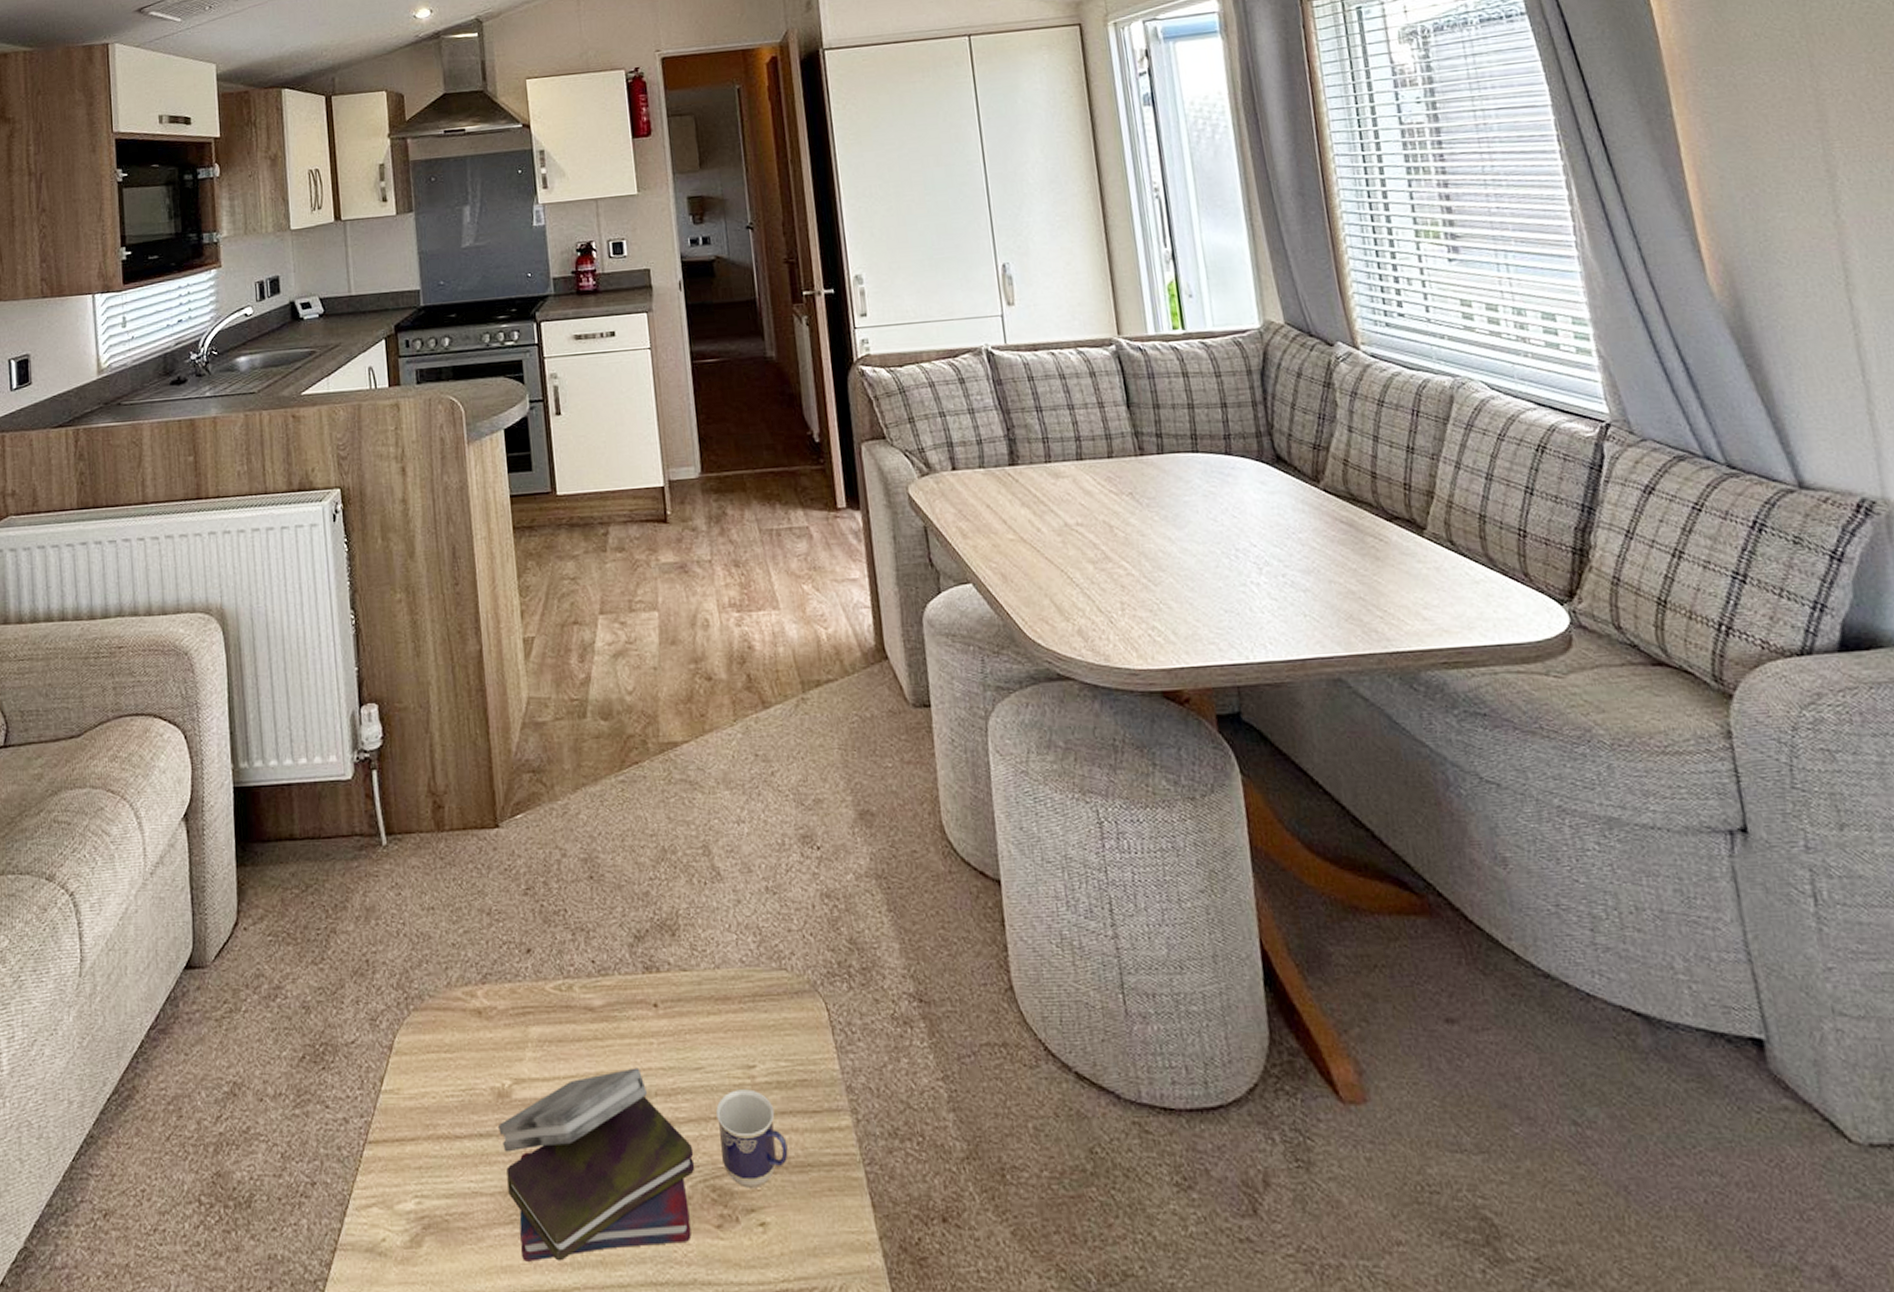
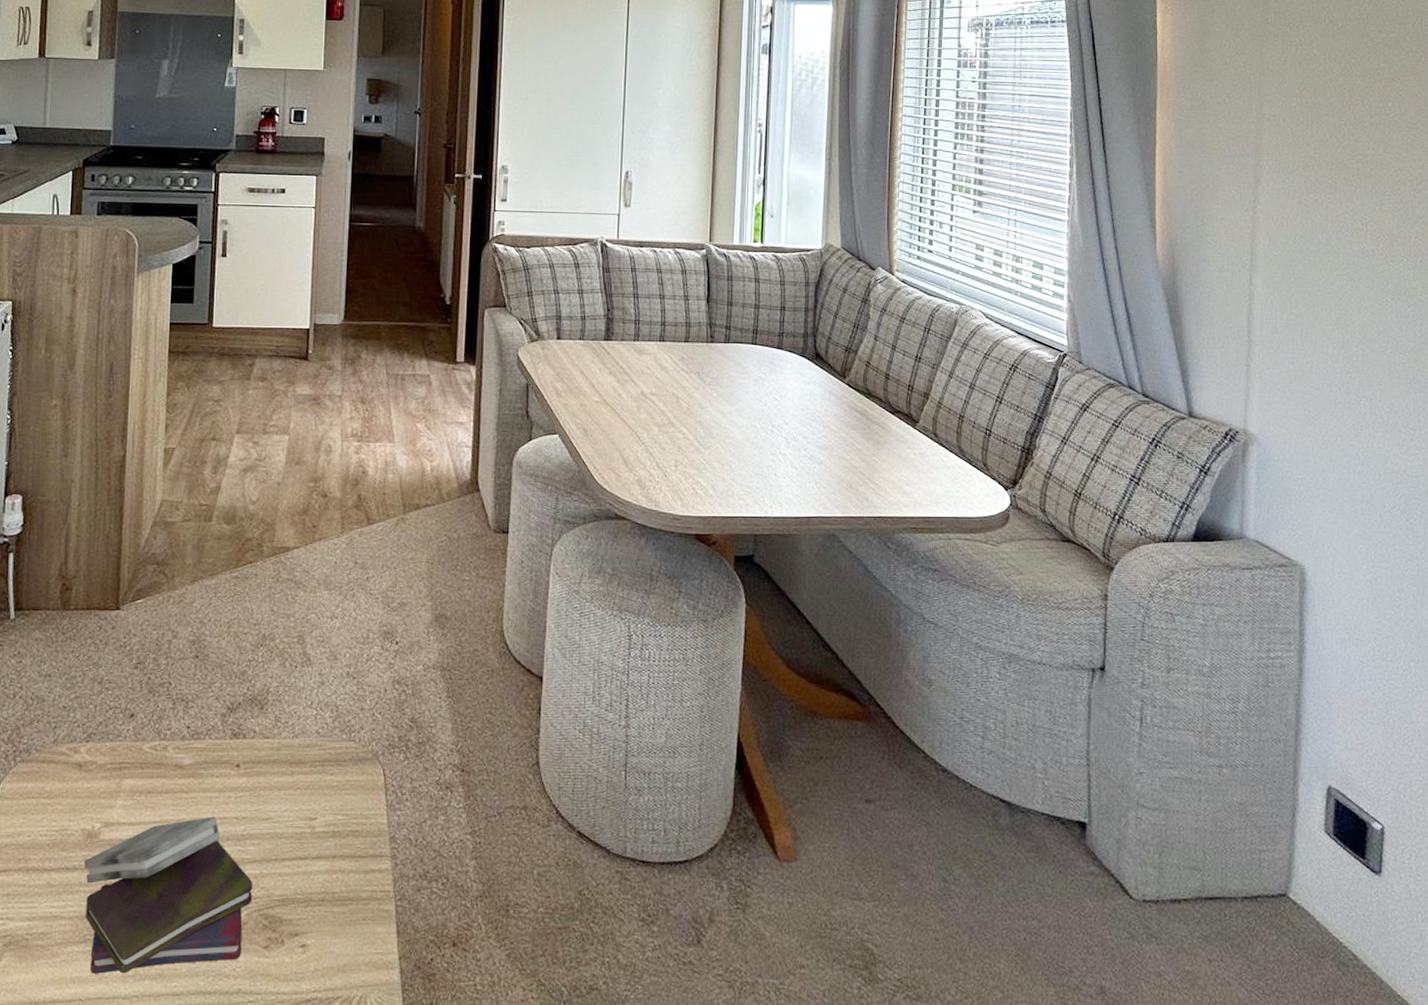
cup: present [716,1089,788,1188] -> none [277,837,334,917]

